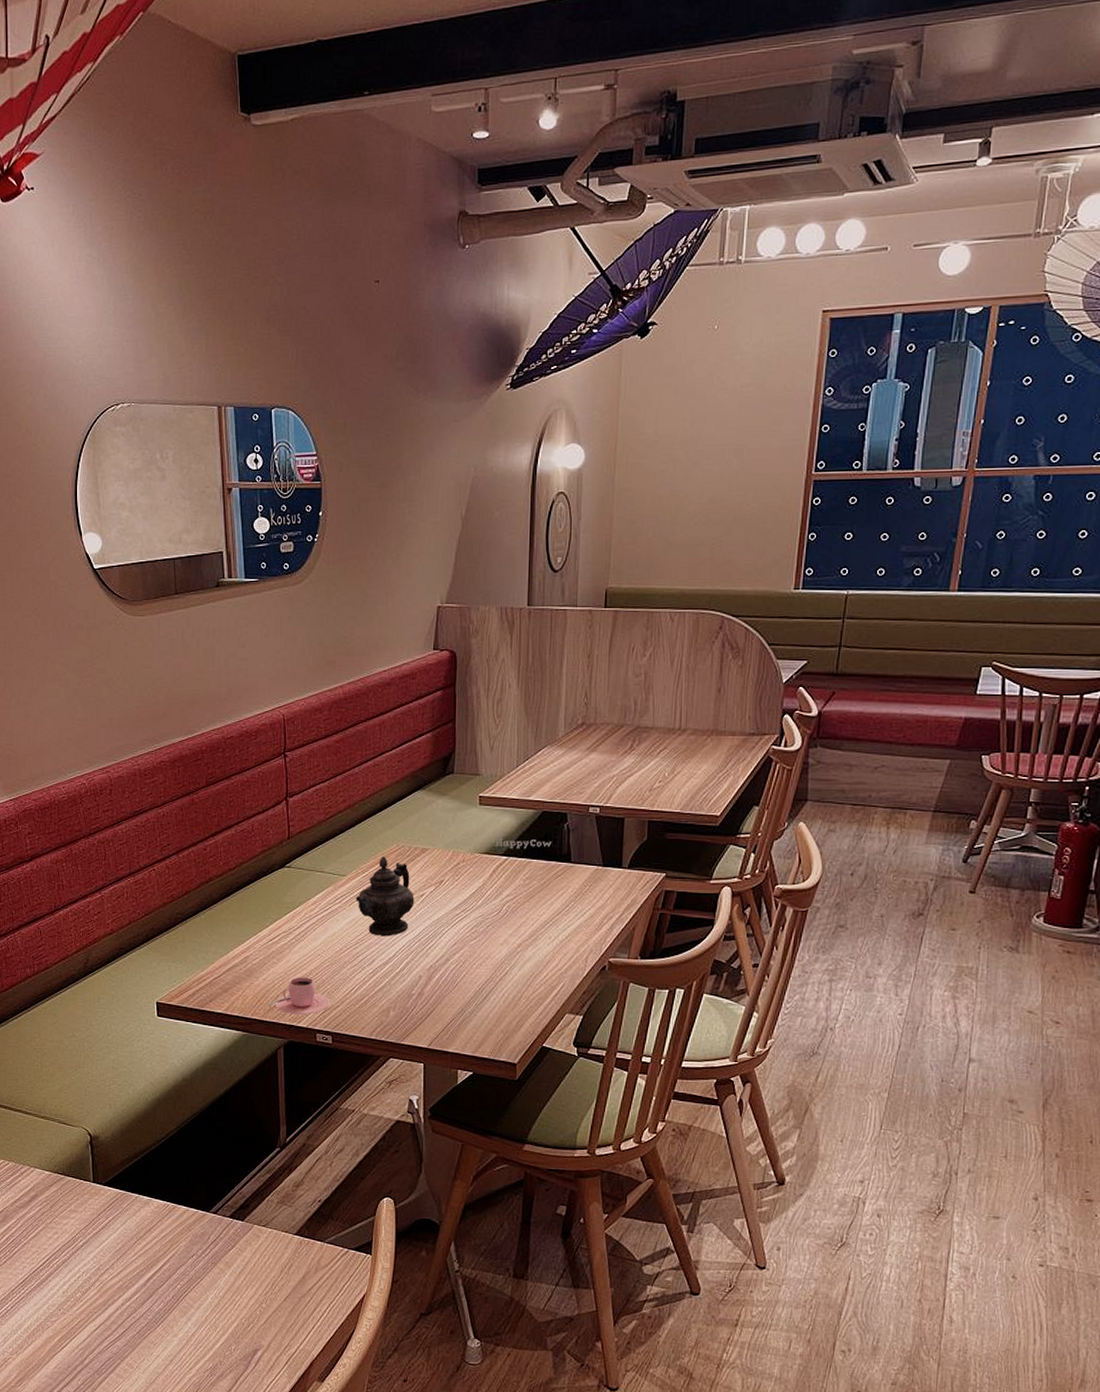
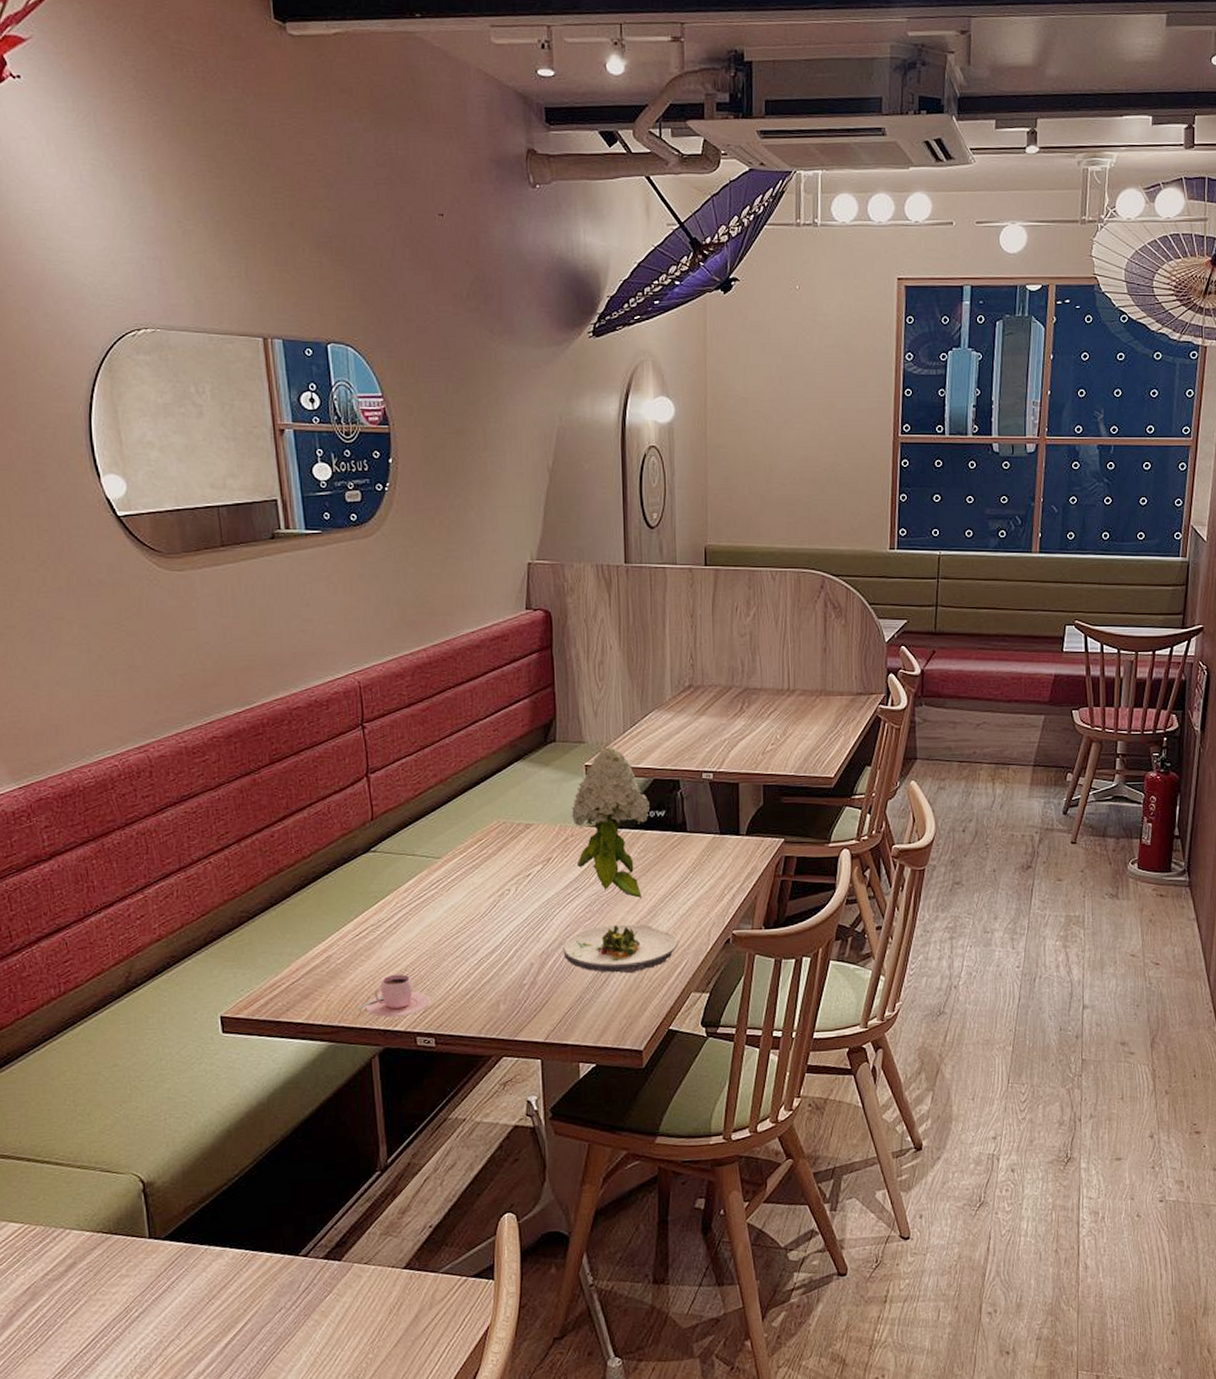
teapot: present [355,856,415,937] -> none [454,834,521,923]
salad plate: none [449,945,556,992] -> present [563,923,678,974]
flower: none [464,778,537,922] -> present [572,745,649,898]

